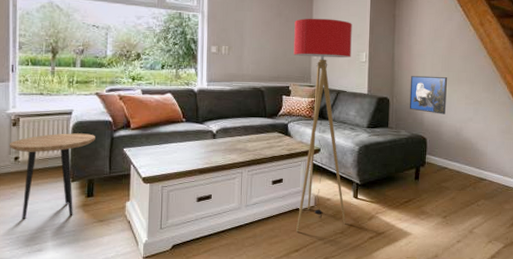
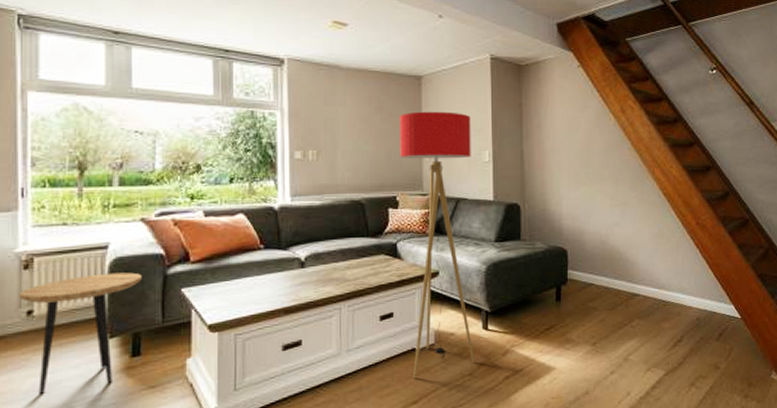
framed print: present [409,75,447,115] -> none [544,174,588,220]

